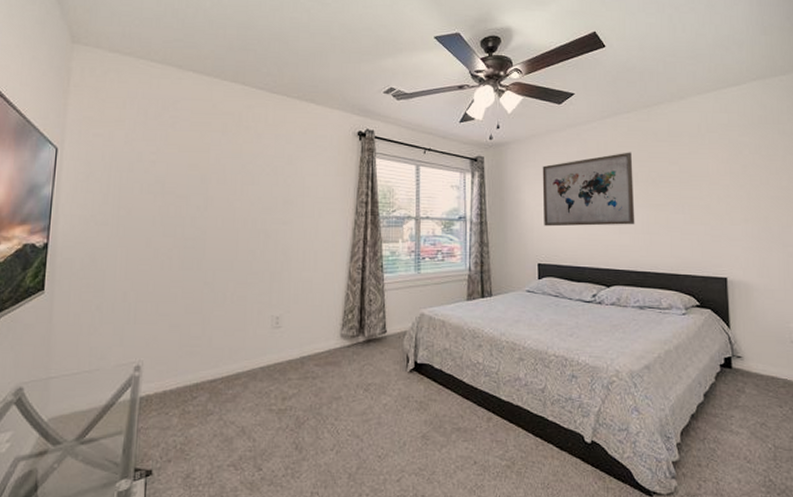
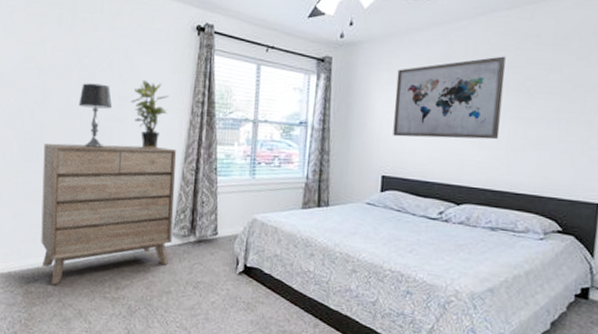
dresser: none [200,247,343,401] -> present [41,143,177,285]
table lamp: none [242,188,277,252] -> present [79,83,113,149]
potted plant: none [295,183,334,251] -> present [130,79,170,150]

